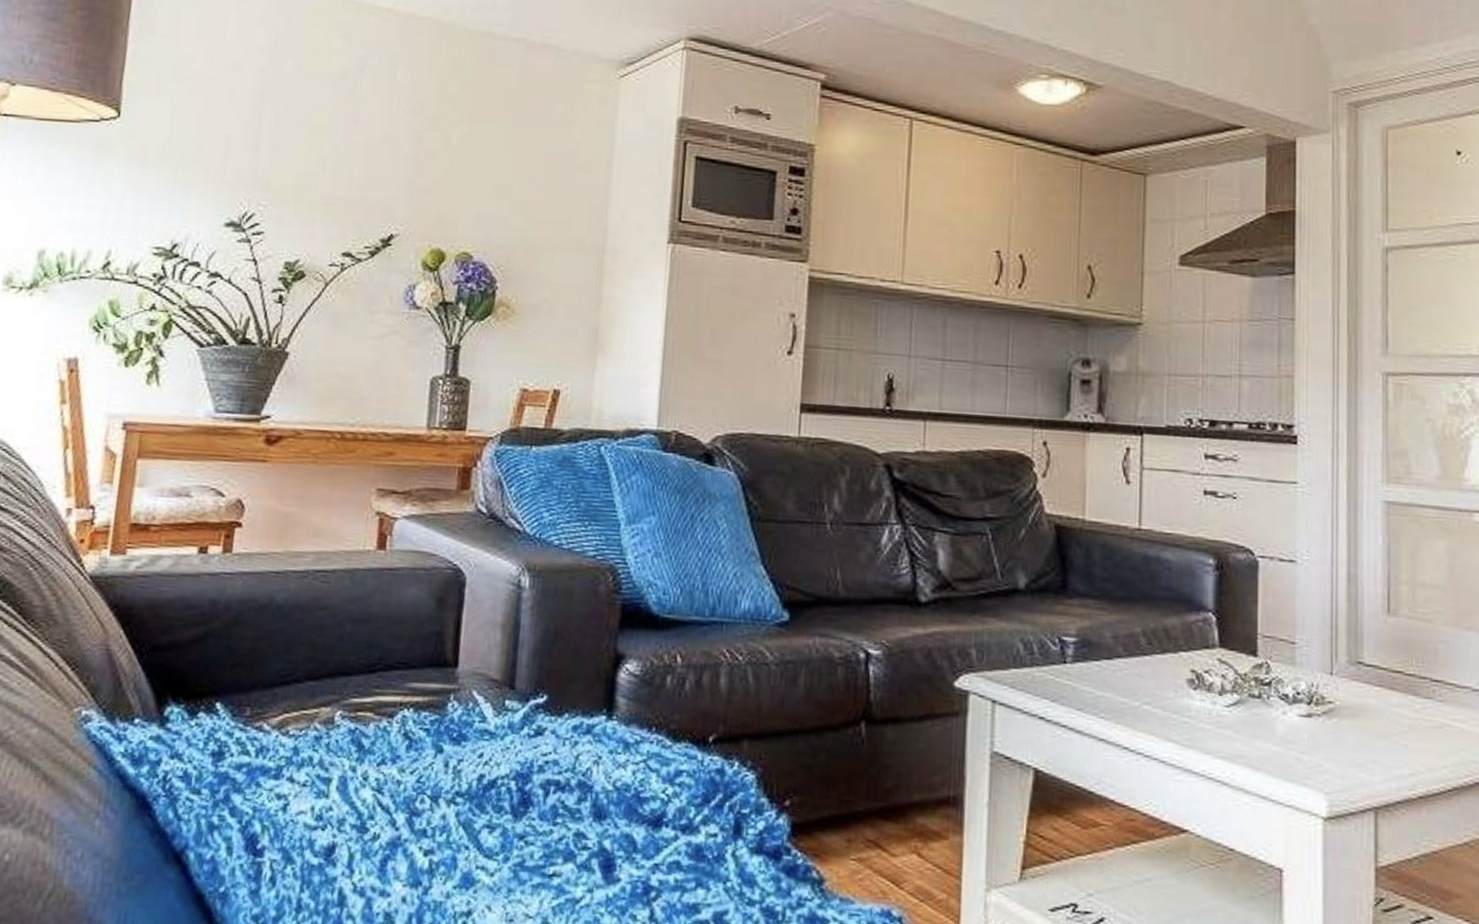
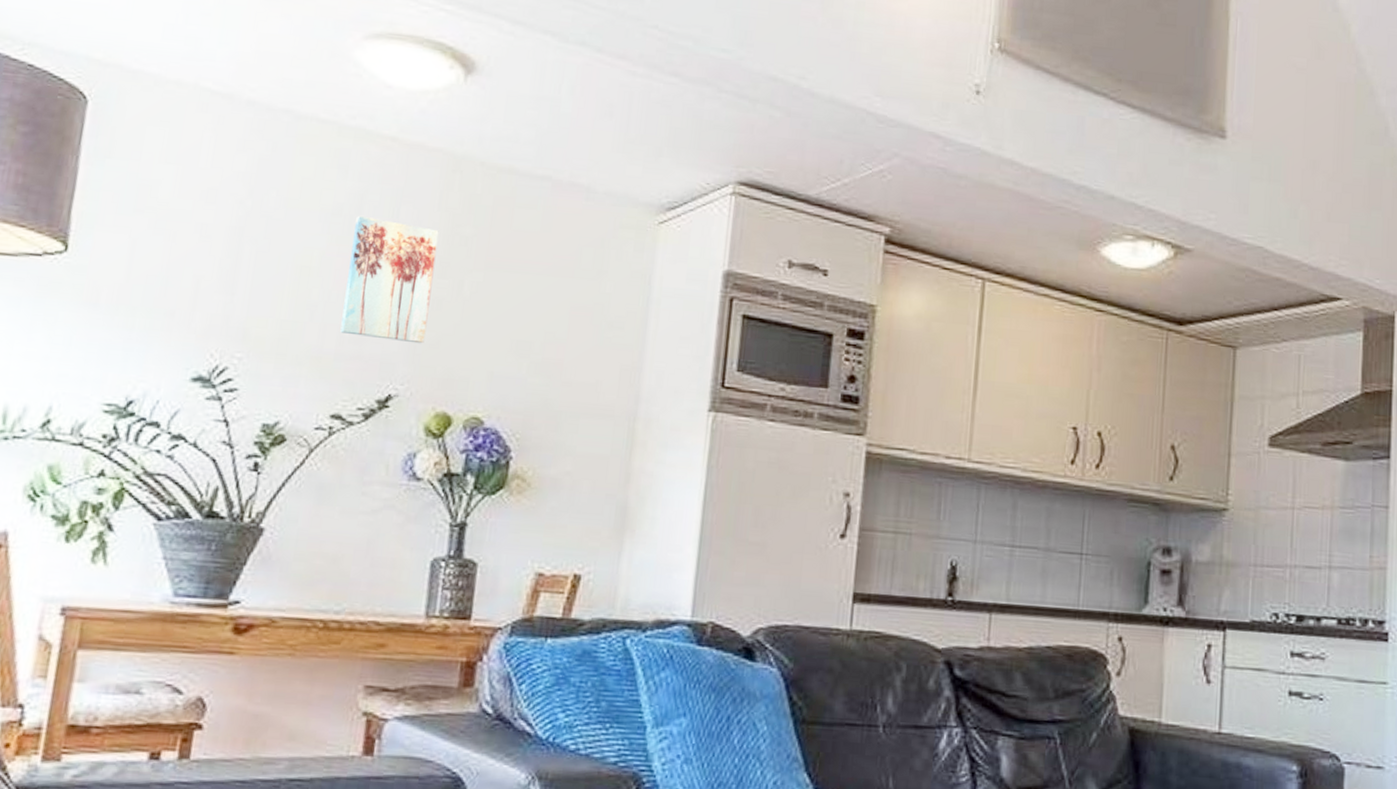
wall art: none [348,78,430,189] -> present [340,215,439,344]

